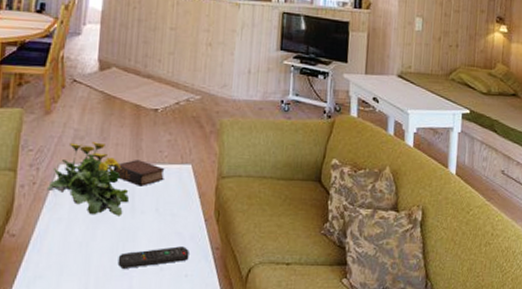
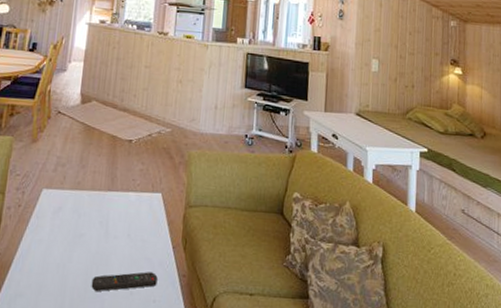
flowering plant: present [46,142,130,216] -> none [30,169,104,240]
book: present [112,160,165,186] -> none [89,187,137,212]

